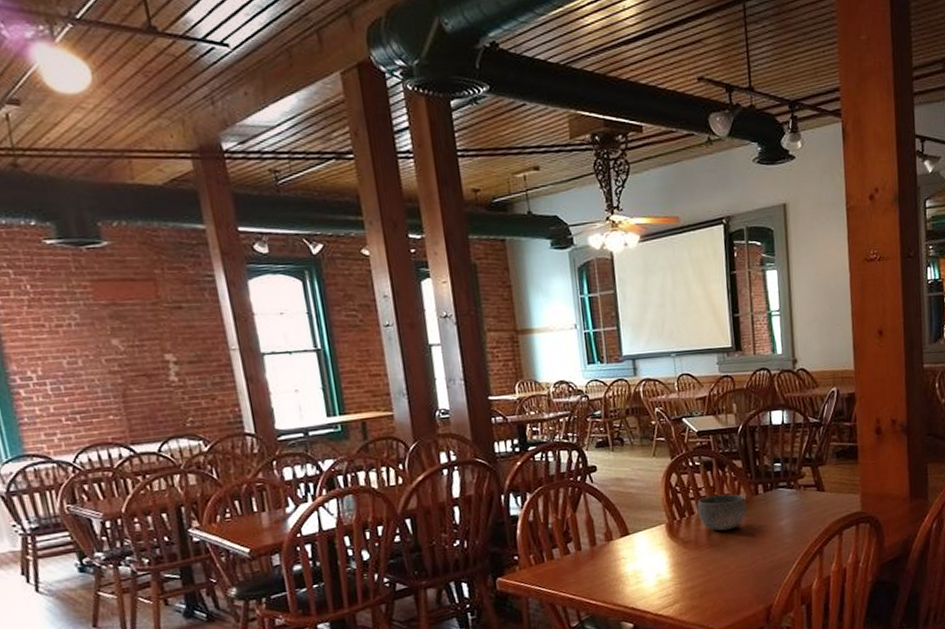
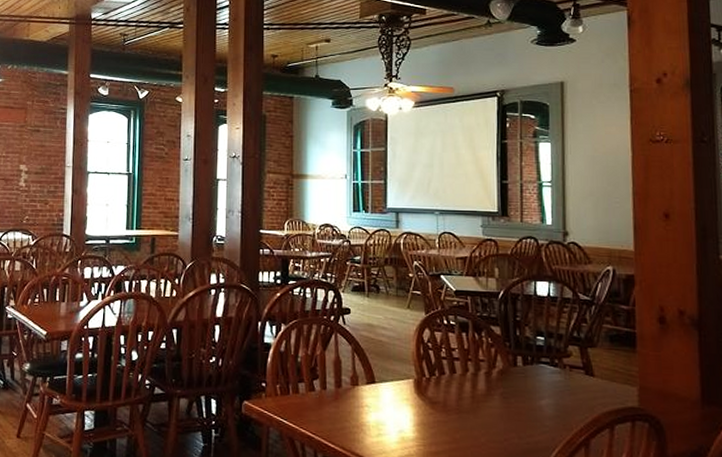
bowl: present [697,494,747,531] -> none [448,359,503,399]

